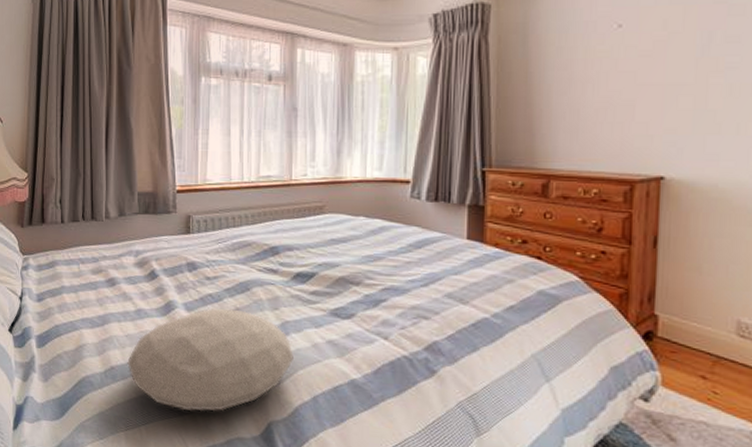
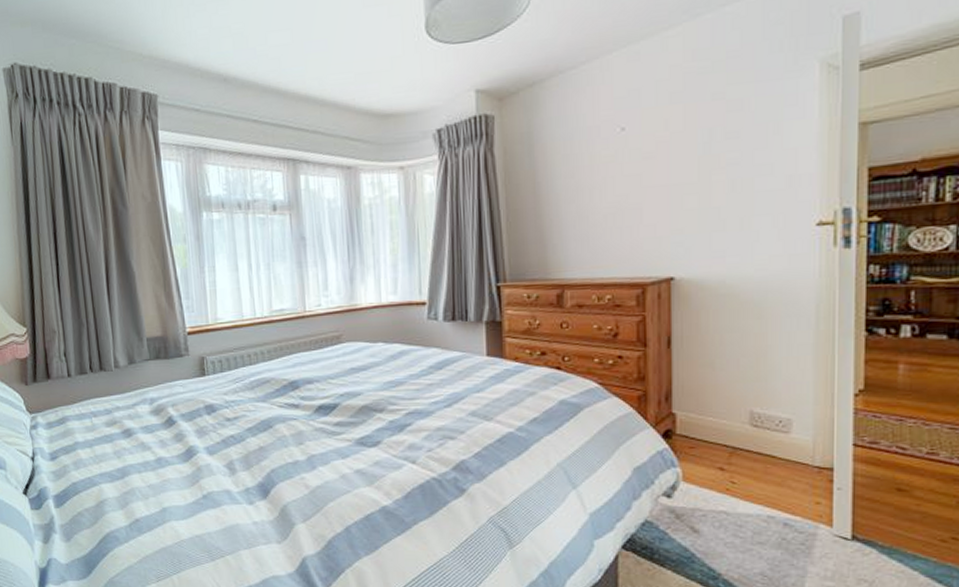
cushion: present [127,308,294,412] -> none [152,448,323,556]

